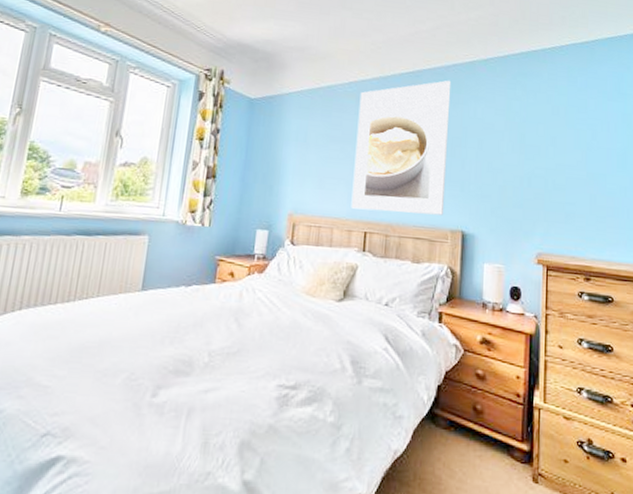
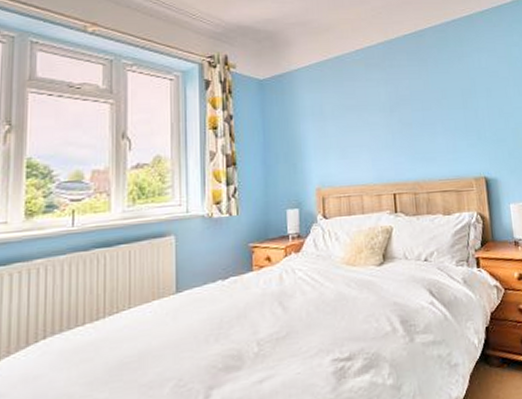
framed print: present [351,80,452,216] -> none [368,35,466,173]

